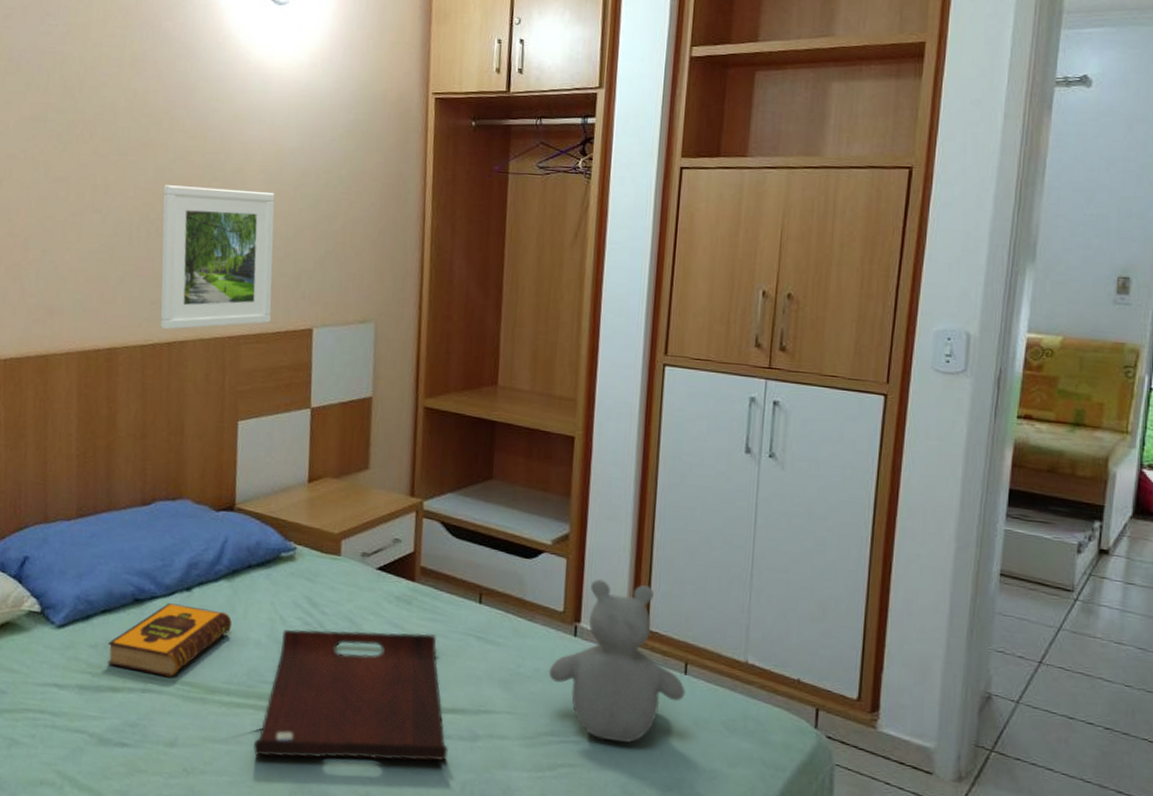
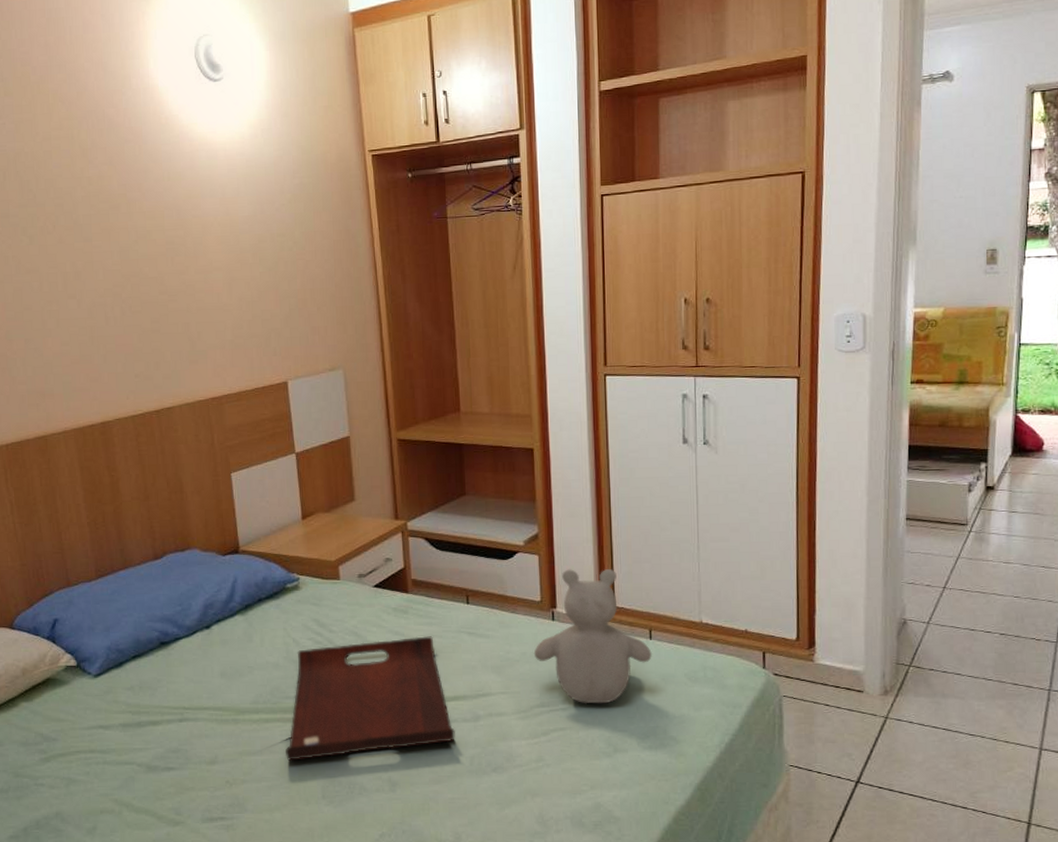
hardback book: present [107,603,233,677] -> none [143,641,252,705]
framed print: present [160,185,275,330] -> none [130,261,249,399]

